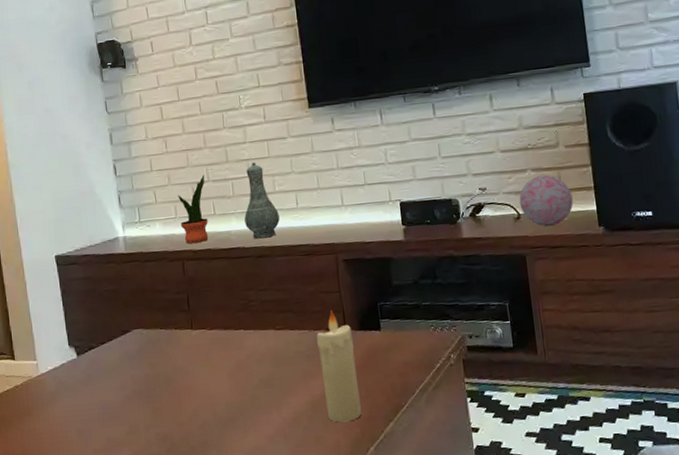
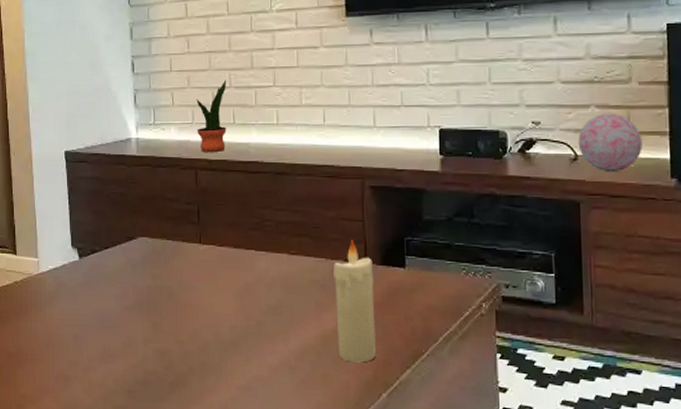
vase: present [244,162,280,239] -> none [266,71,304,154]

